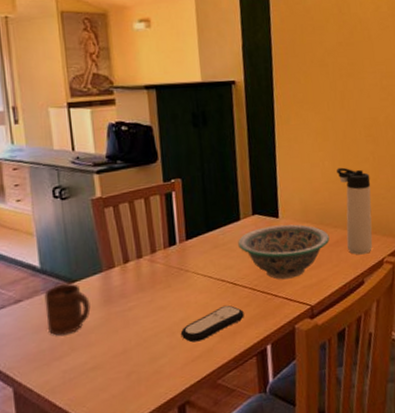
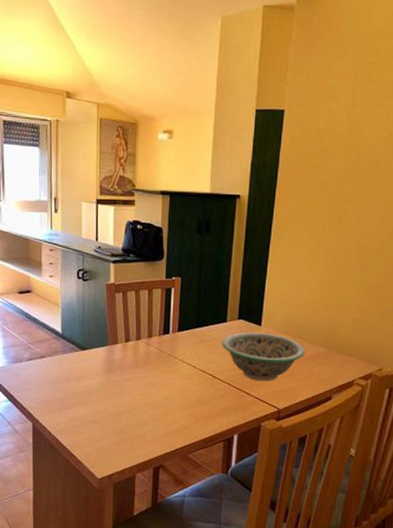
cup: present [44,283,91,336] -> none [62,349,96,390]
remote control: present [180,304,244,343] -> none [163,393,218,419]
thermos bottle: present [337,167,373,255] -> none [320,288,354,373]

